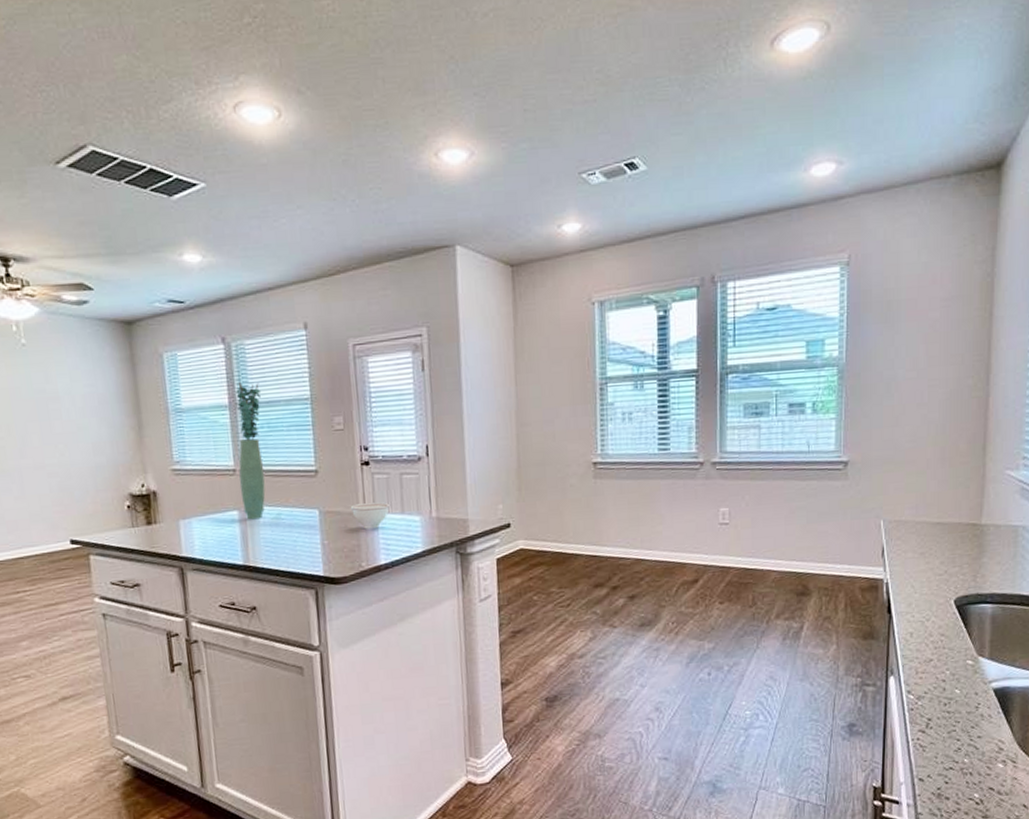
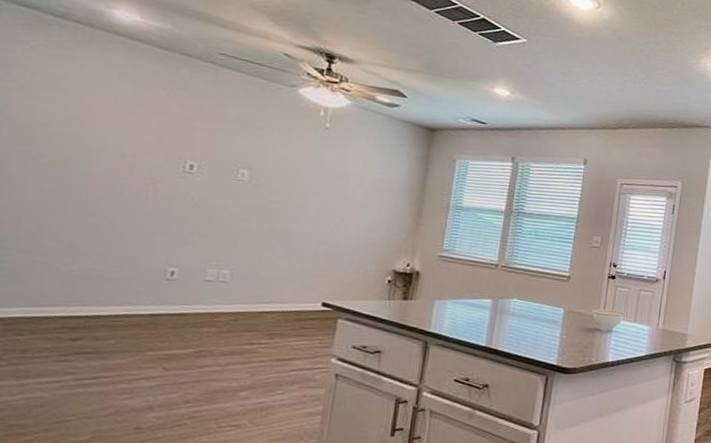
vase: present [236,381,266,520] -> none [497,194,536,310]

